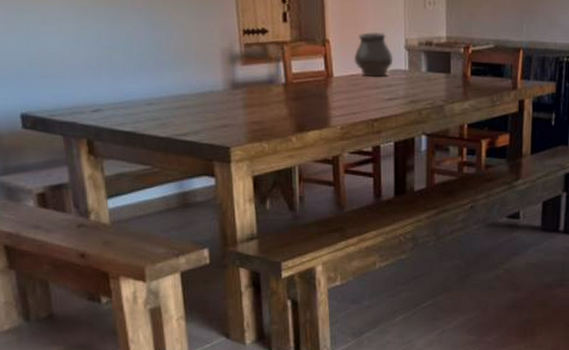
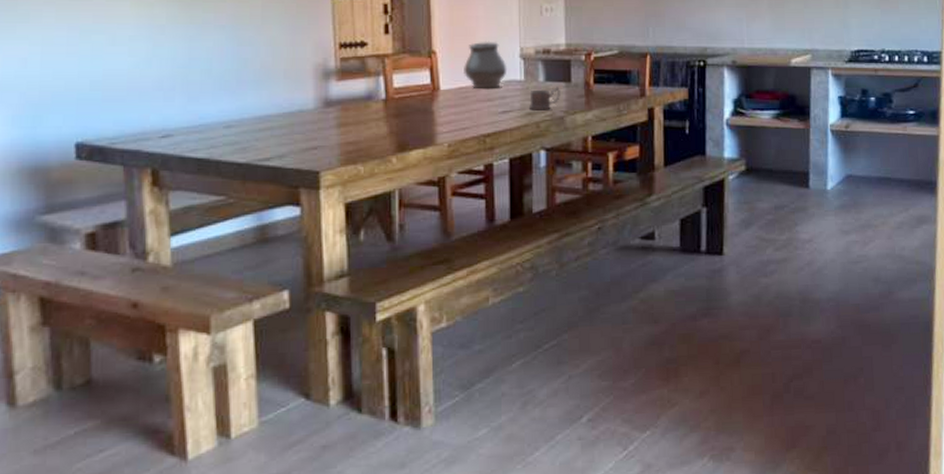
mug: none [413,77,441,100] -> present [530,87,560,112]

